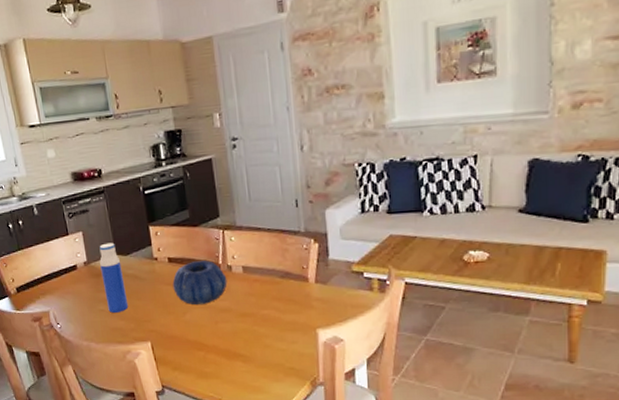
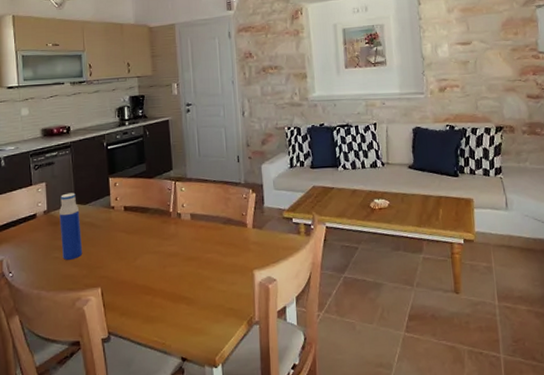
decorative bowl: present [172,260,228,305] -> none [126,209,176,251]

